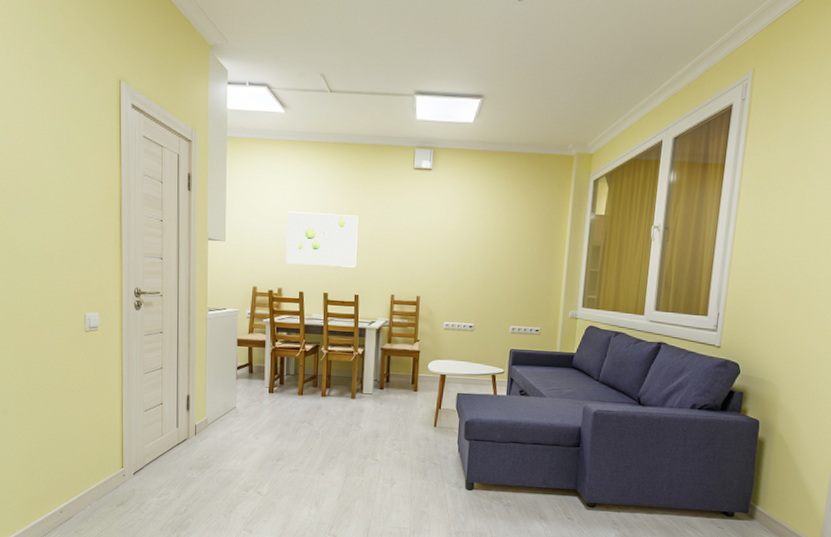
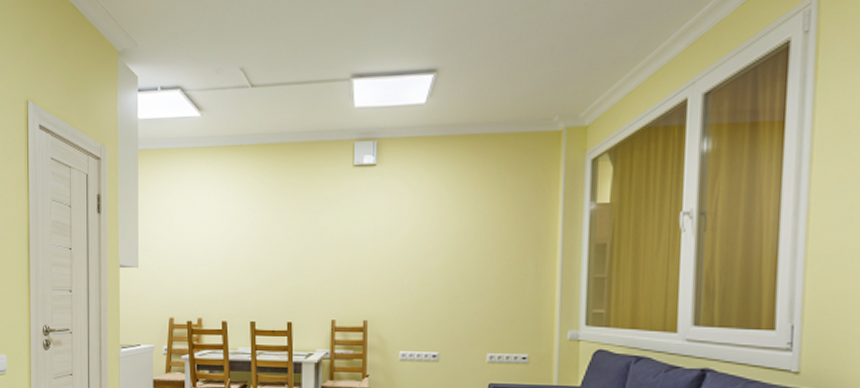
wall art: present [286,211,358,268] -> none [206,227,289,289]

